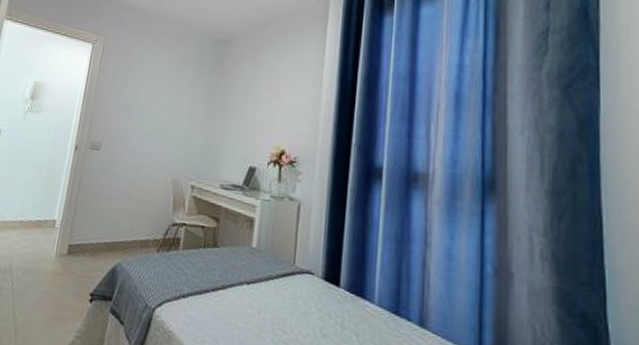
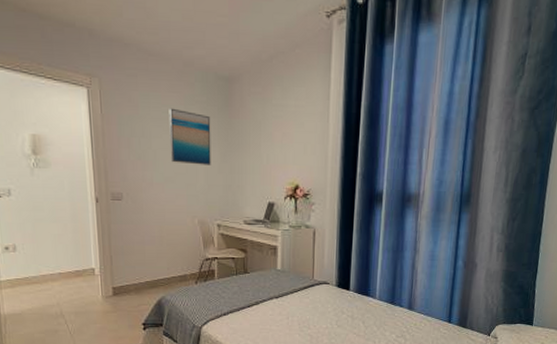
wall art: none [154,65,201,122] -> present [169,108,211,165]

